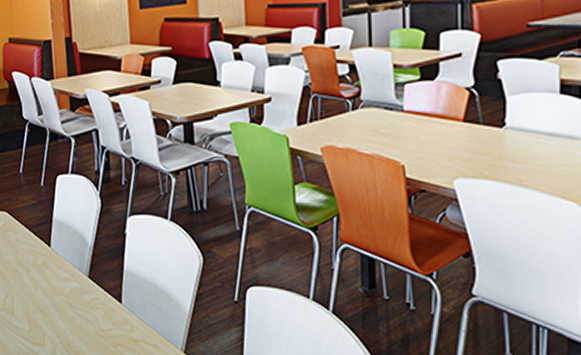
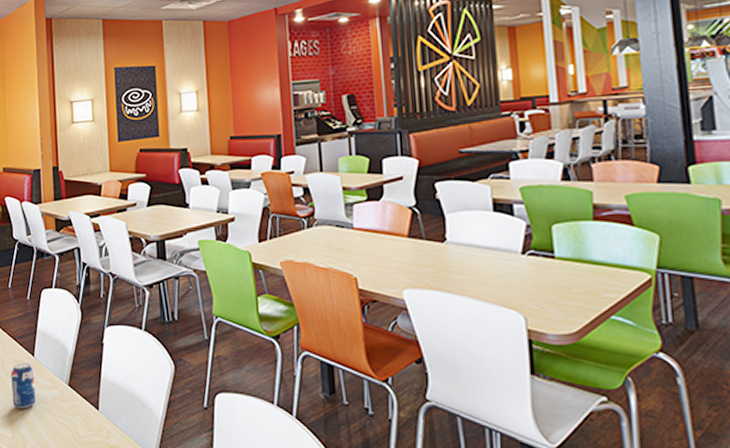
beverage can: none [26,253,54,301] -> present [11,362,36,409]

